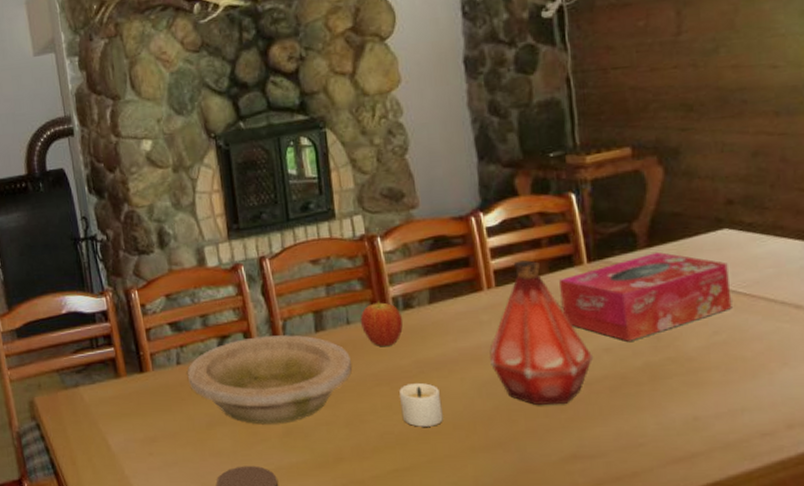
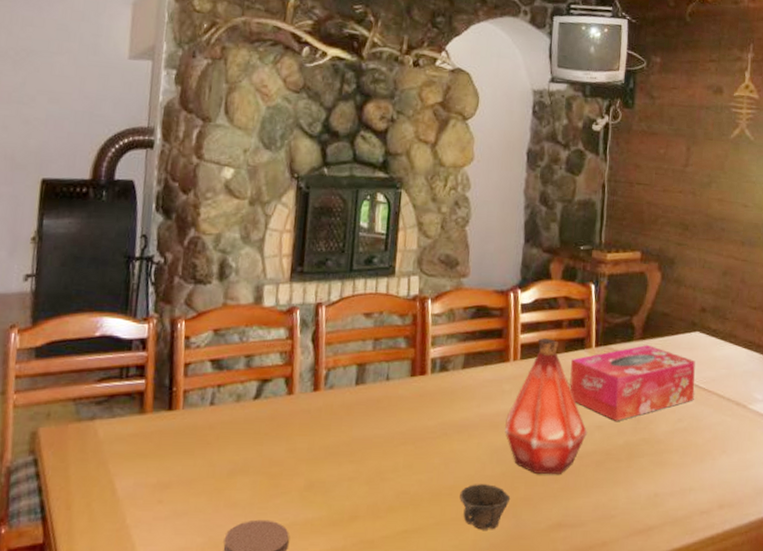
bowl: present [187,335,352,424] -> none [218,383,384,477]
fruit: present [360,301,404,347] -> none [398,361,438,406]
candle: present [399,382,443,427] -> none [420,444,458,489]
cup: none [450,419,510,466] -> present [460,484,511,530]

